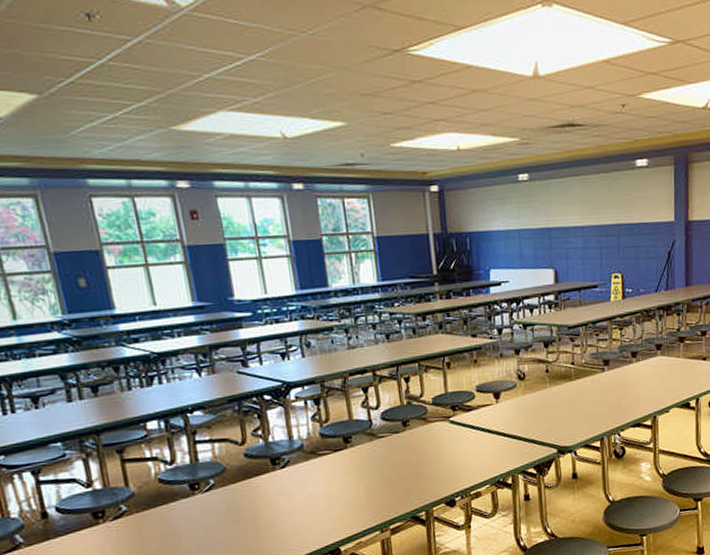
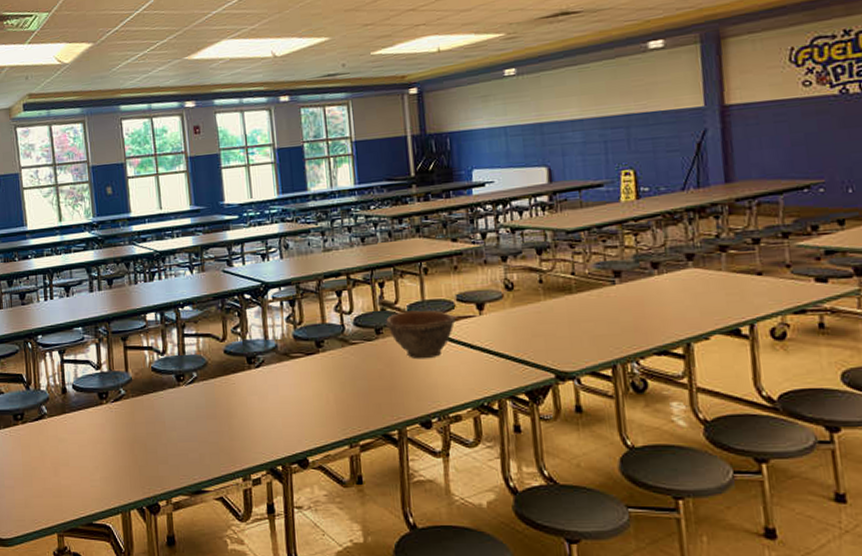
bowl: none [412,401,476,447] -> present [385,310,456,359]

